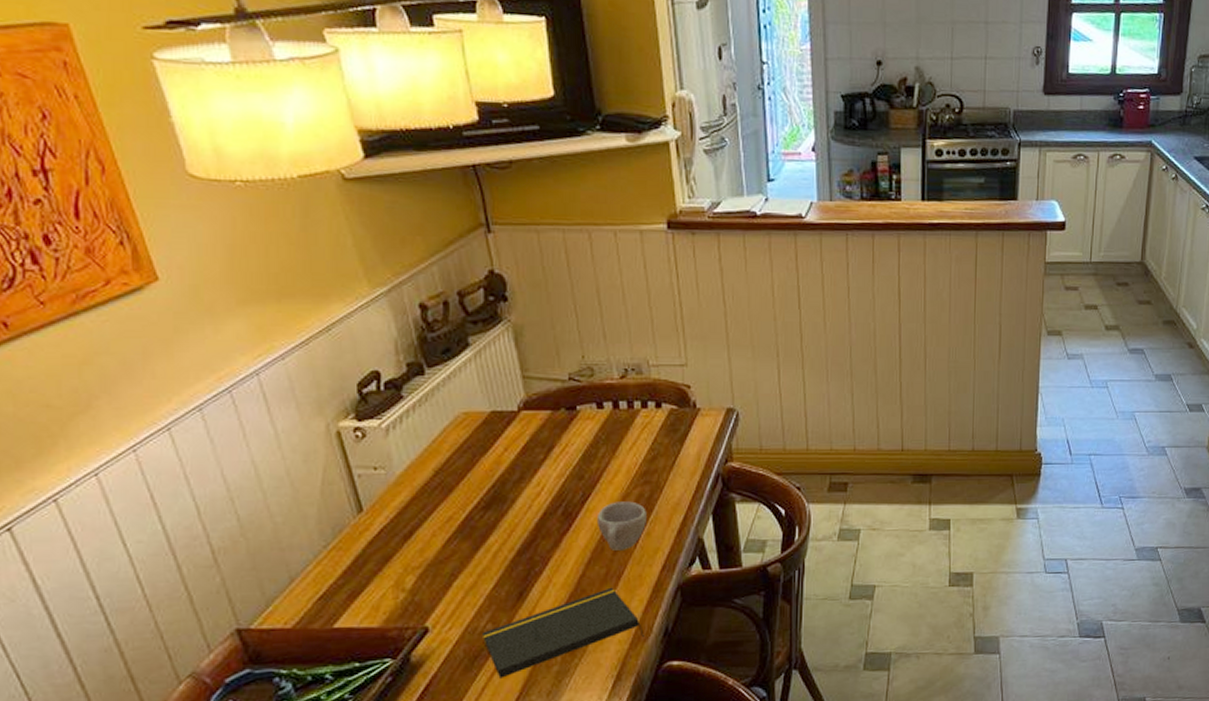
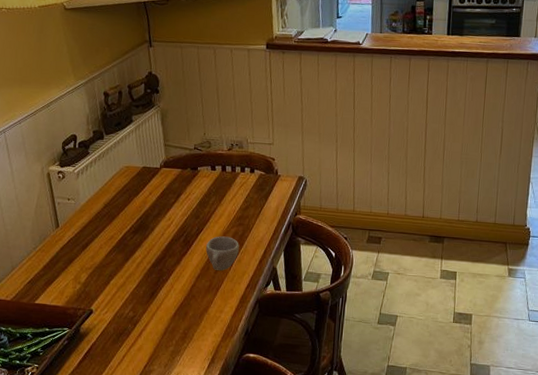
notepad: present [483,587,644,678] -> none [126,296,232,351]

